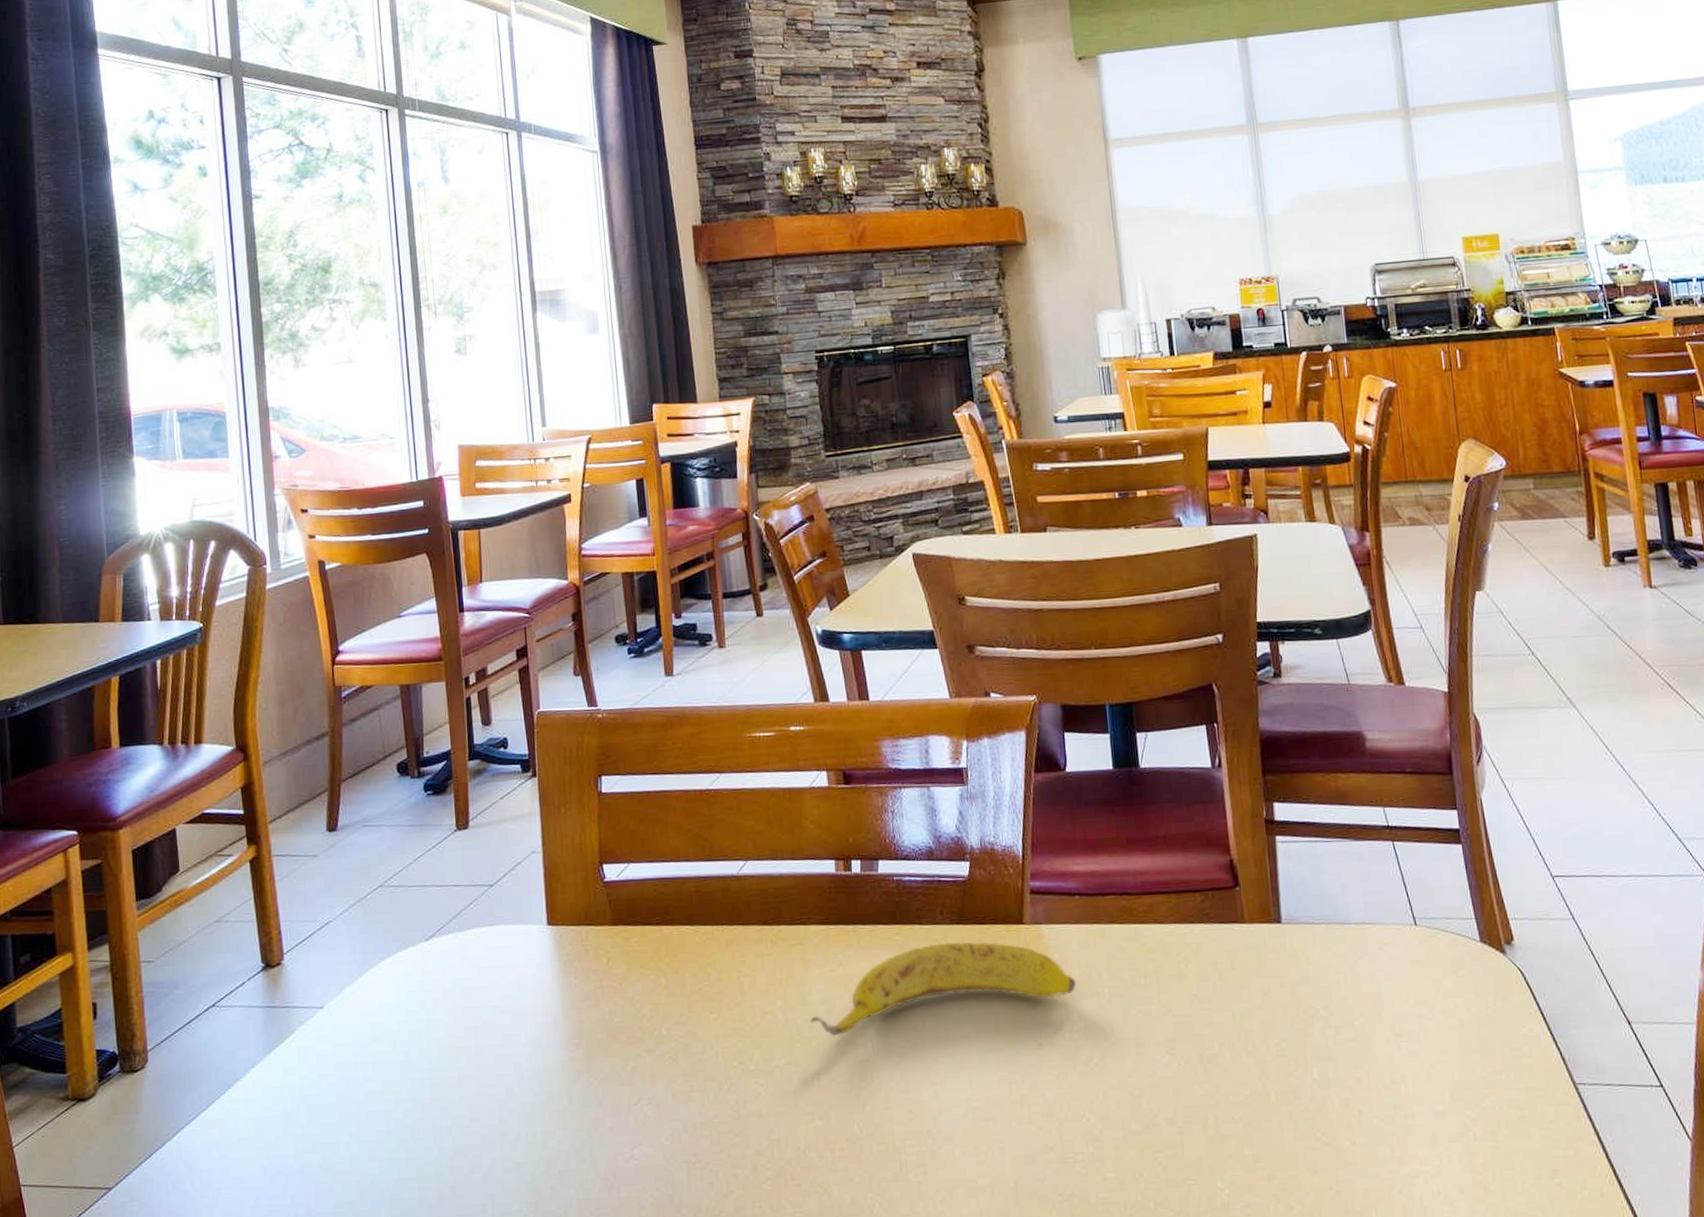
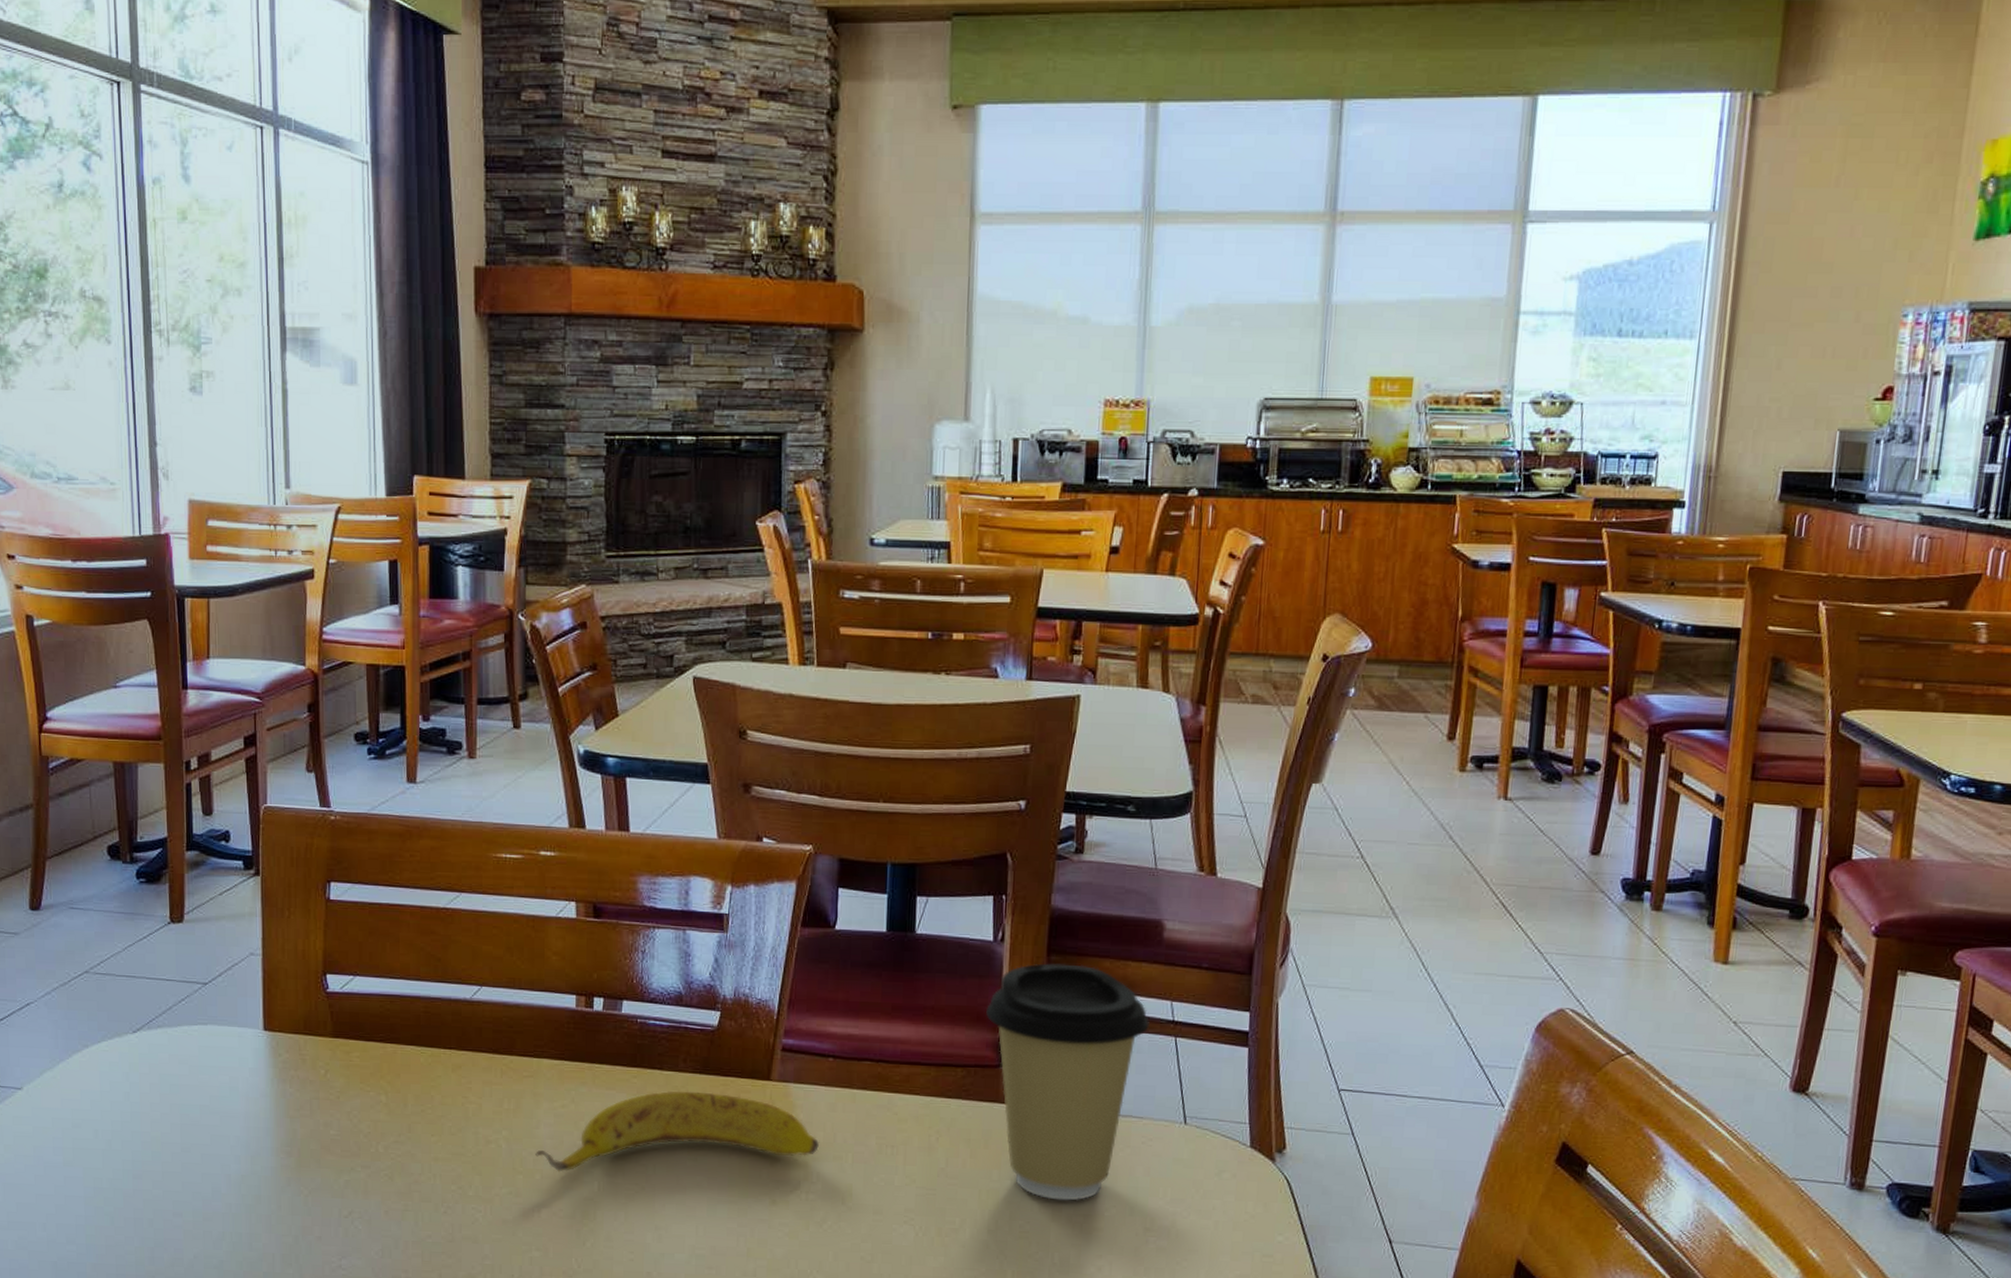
coffee cup: none [1214,781,1367,1015] -> present [986,963,1149,1201]

